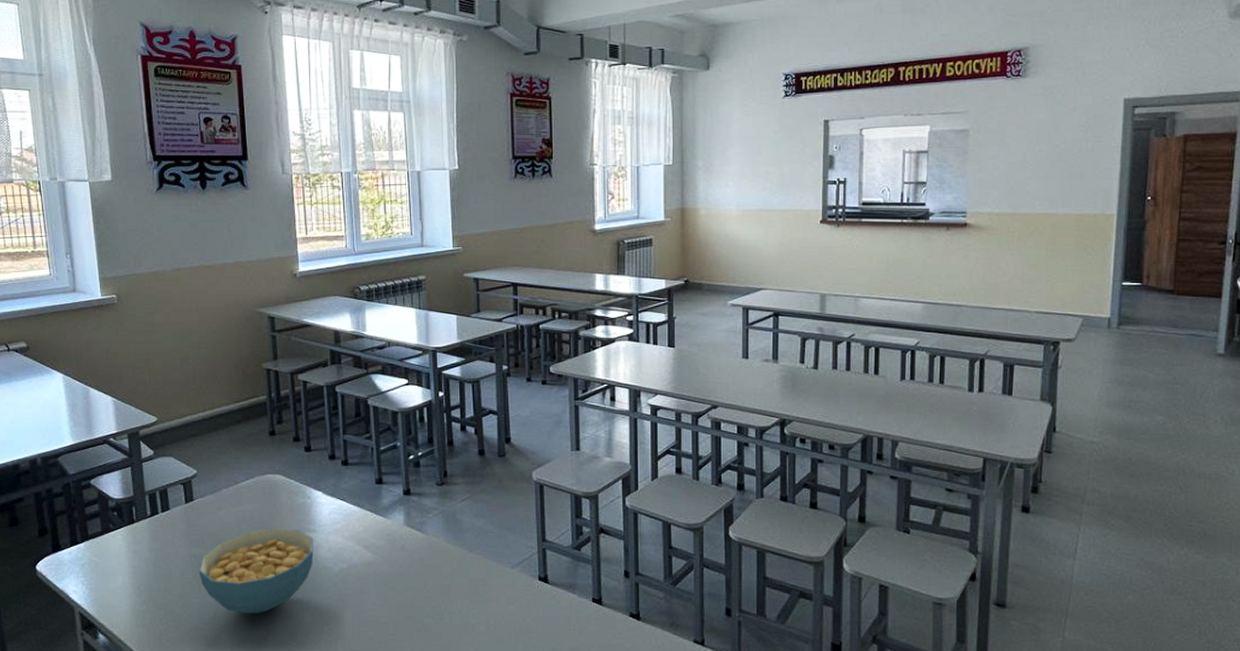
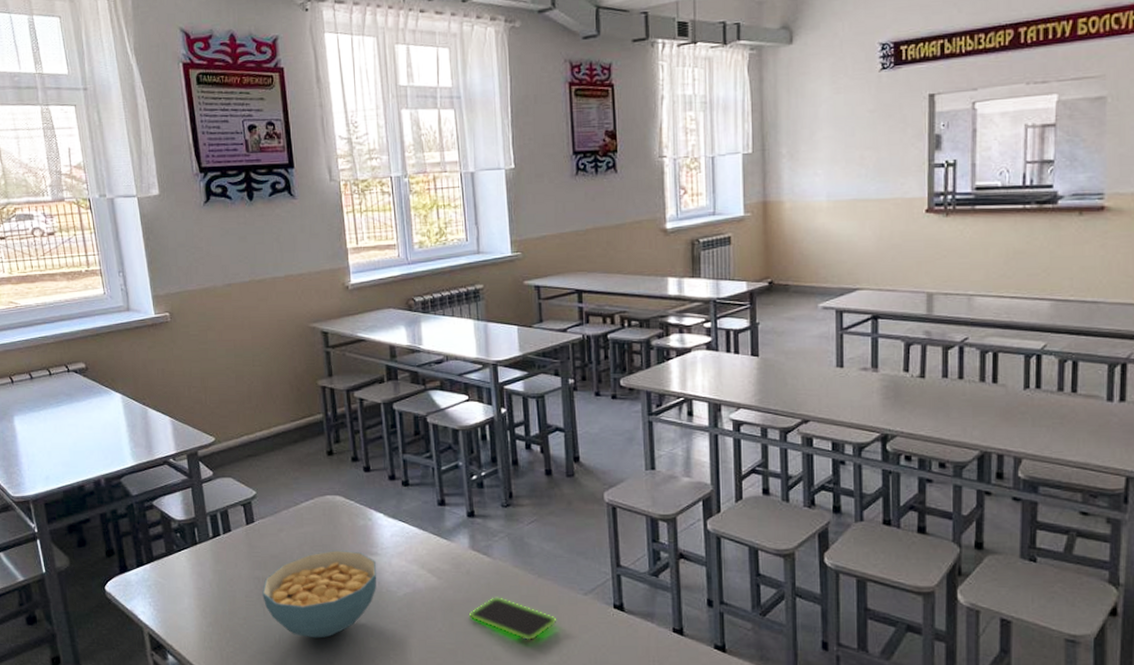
smartphone: none [403,571,486,613] -> present [470,597,557,641]

